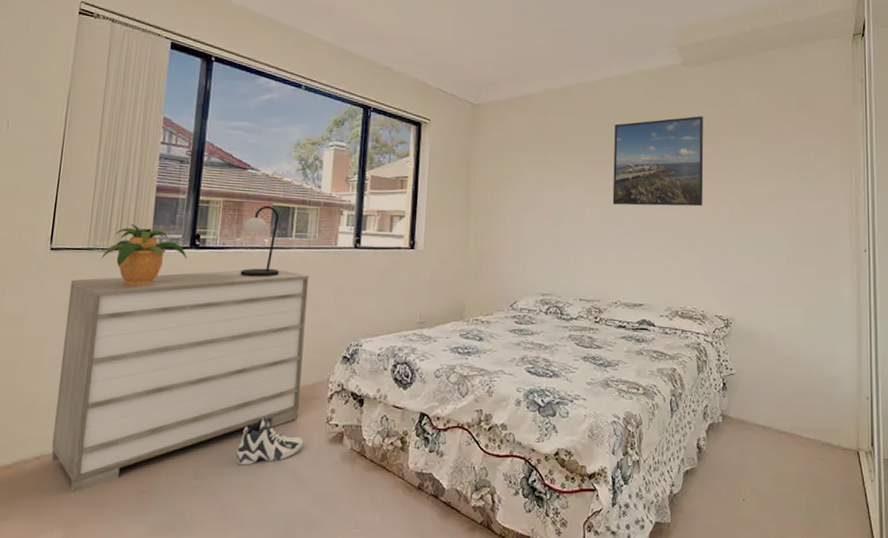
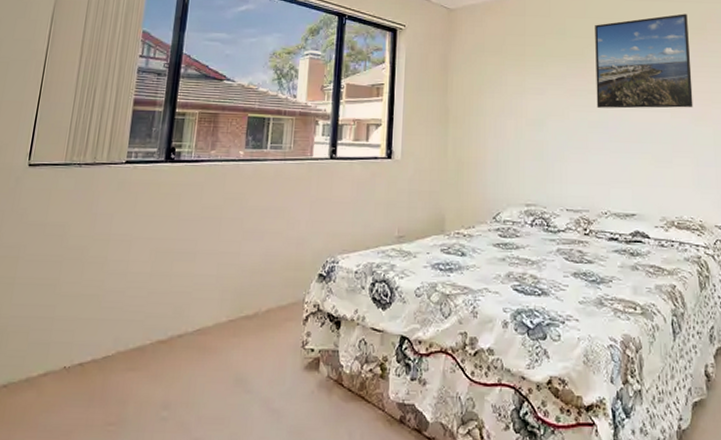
dresser: present [50,268,309,494] -> none [18,182,284,426]
potted plant: present [101,223,188,285] -> none [77,137,162,201]
sneaker: present [236,416,304,466] -> none [208,340,278,395]
table lamp: present [240,205,280,278] -> none [214,116,255,191]

